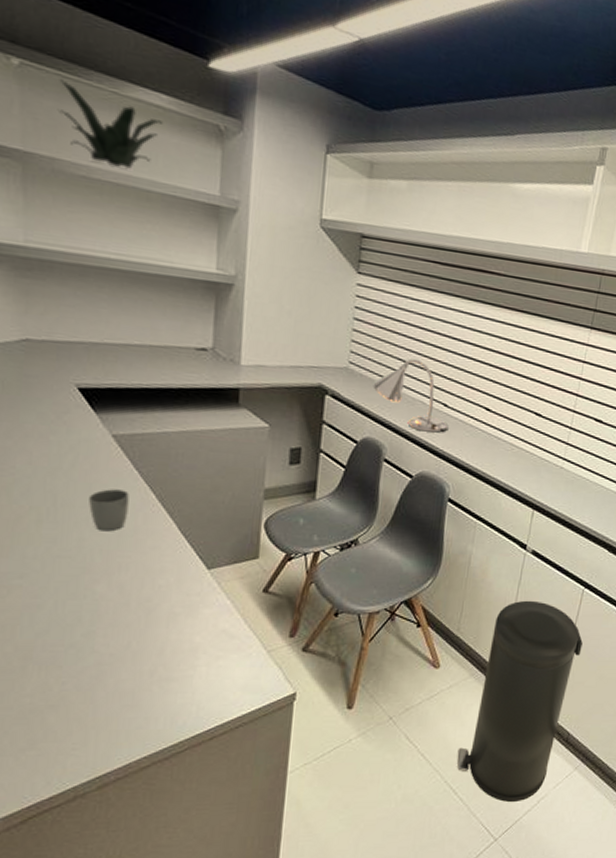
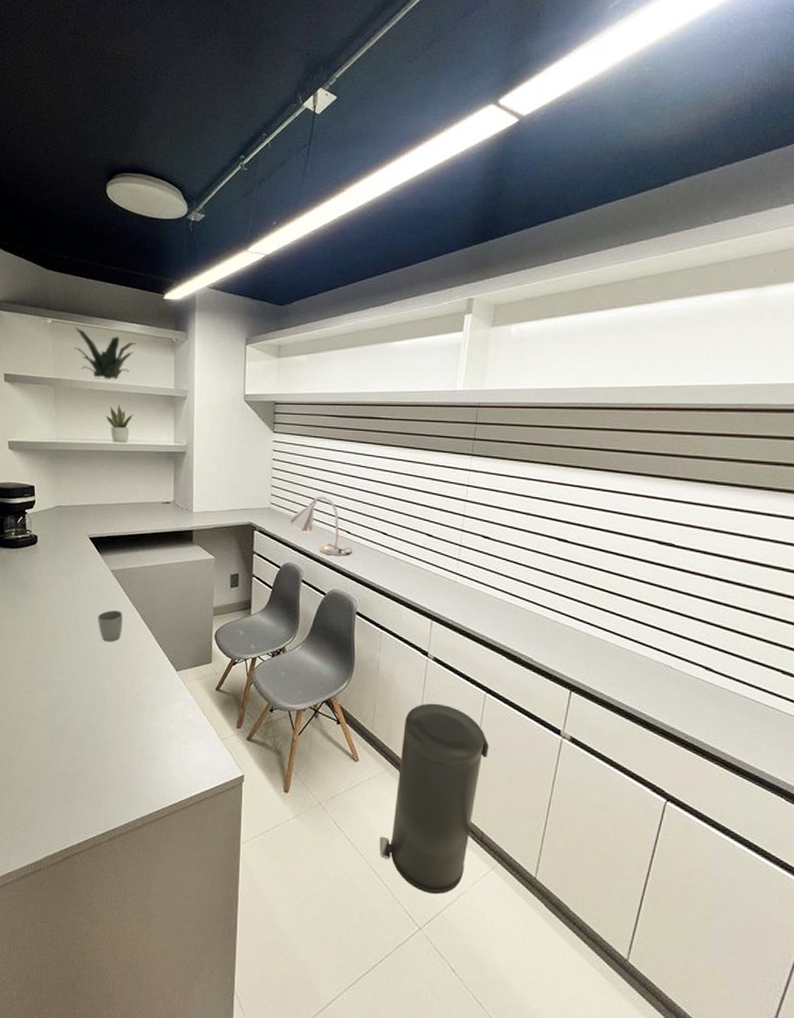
potted plant: none [110,205,155,260] -> present [106,405,134,442]

